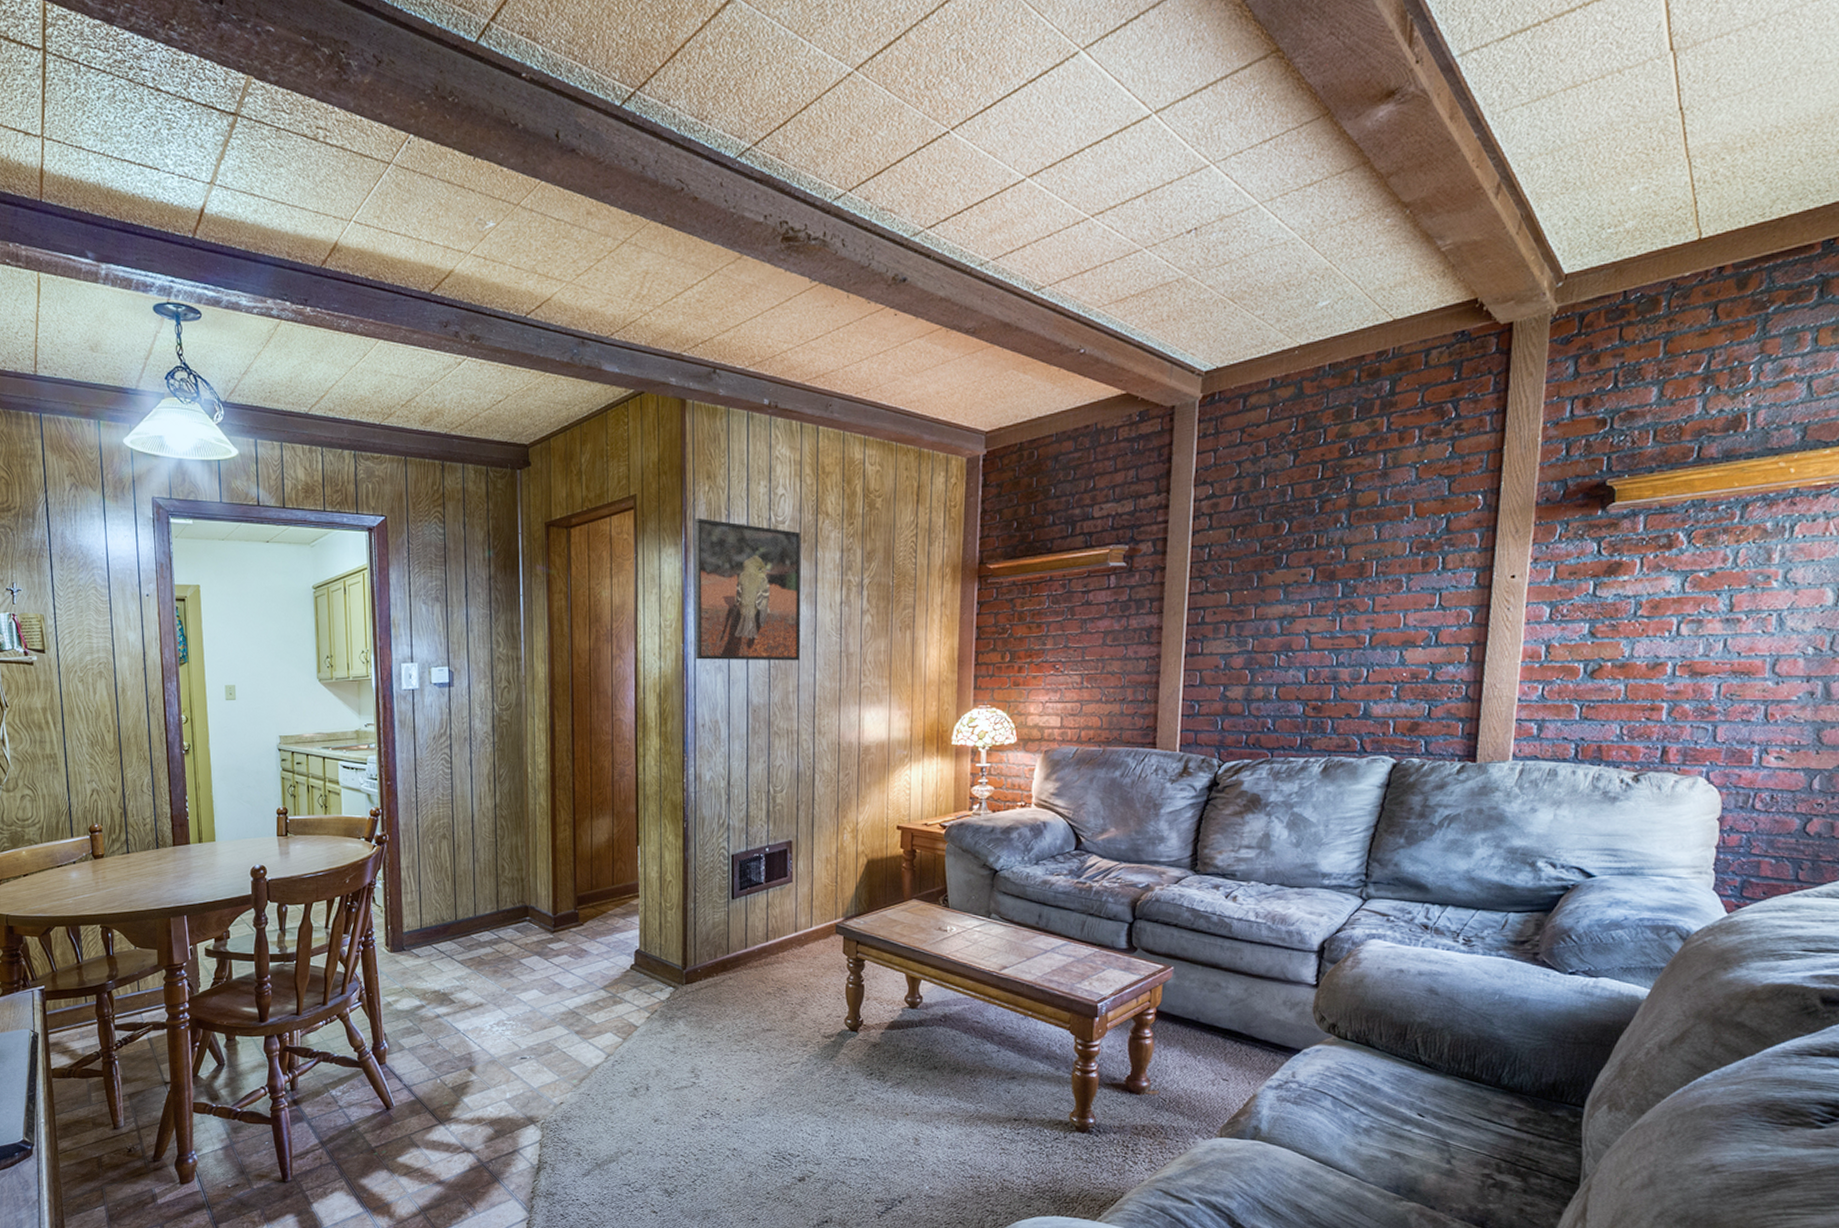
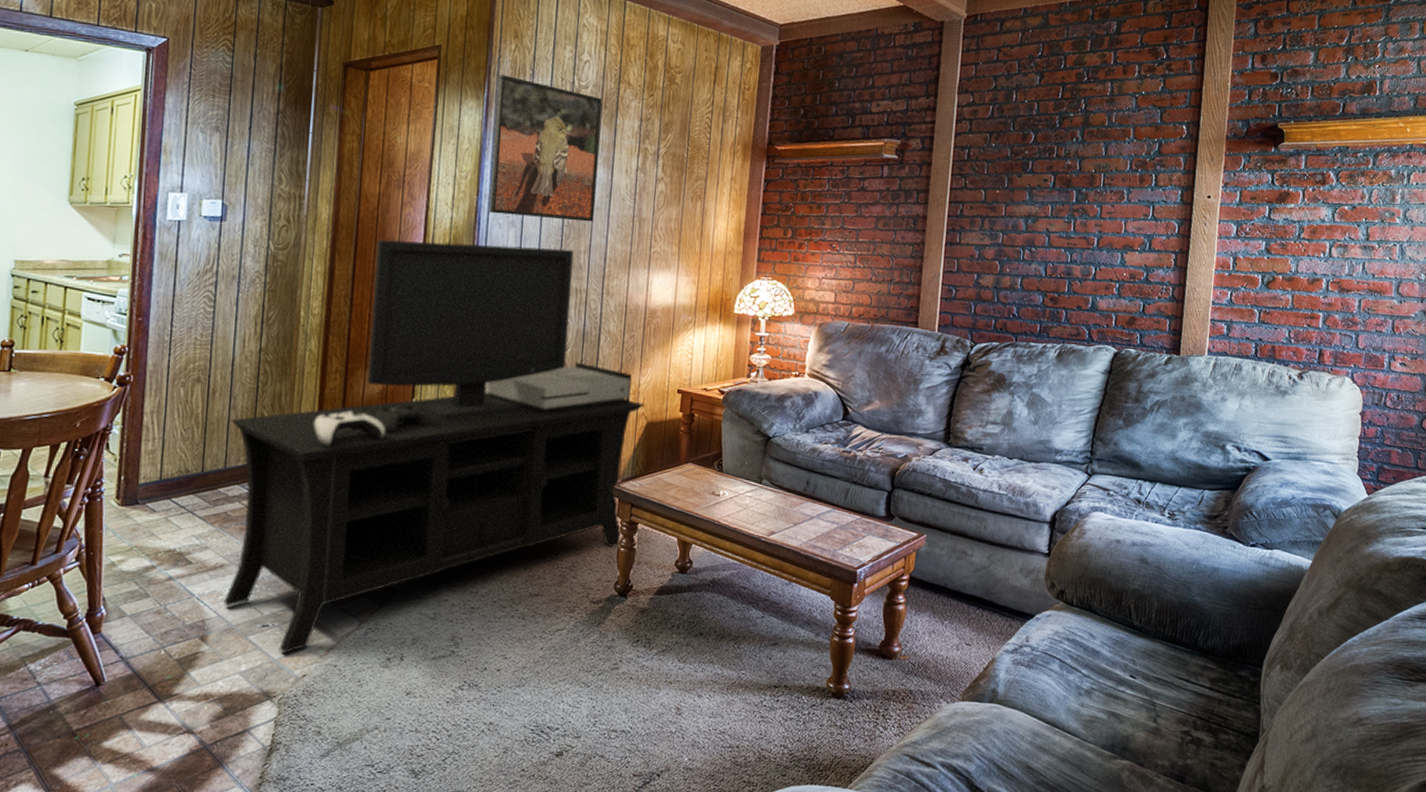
media console: none [476,690,864,1083] -> present [223,239,645,653]

